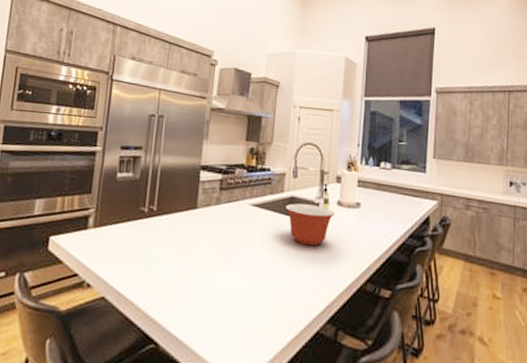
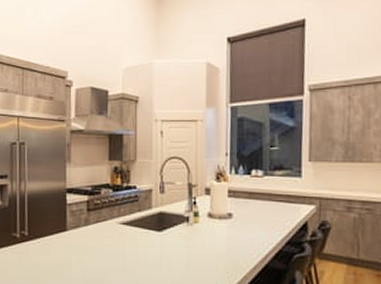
mixing bowl: present [285,203,334,246] -> none [154,219,205,259]

